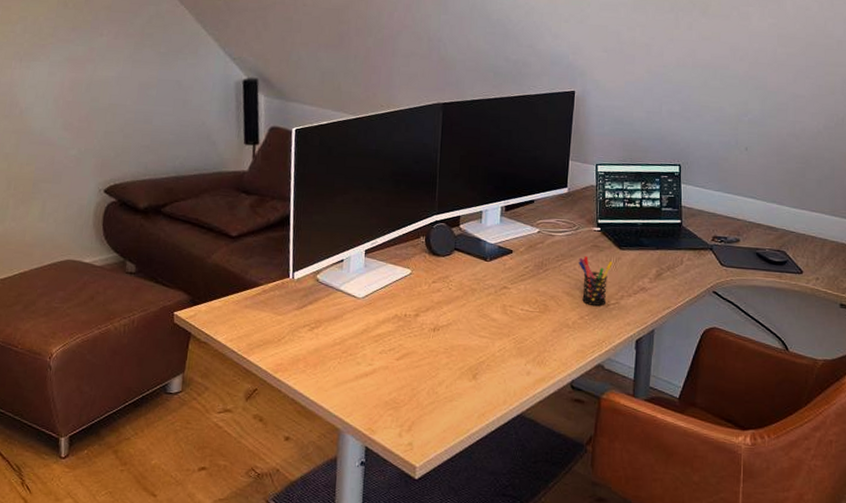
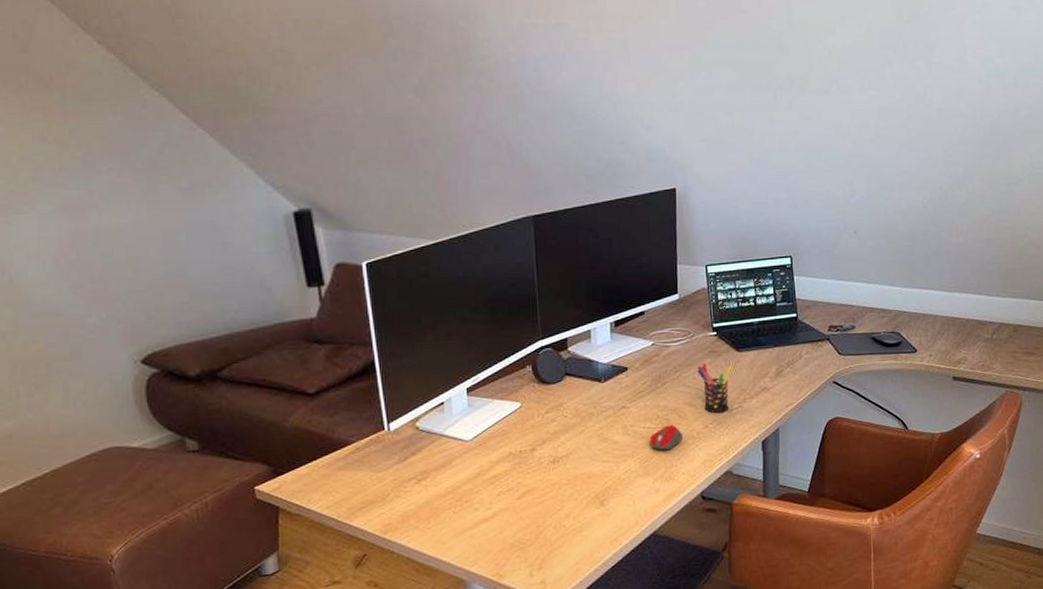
computer mouse: none [526,310,559,336] -> present [649,425,684,451]

